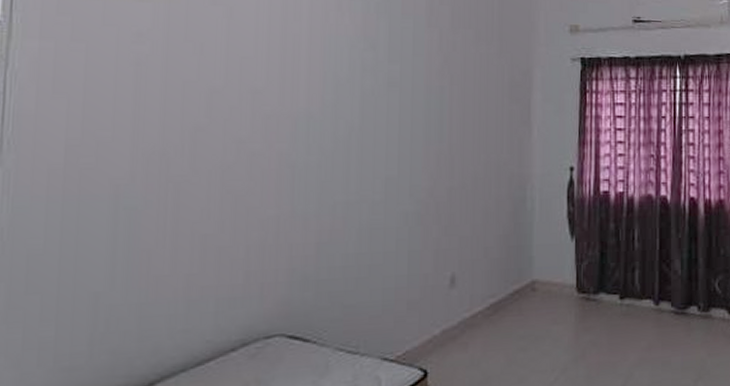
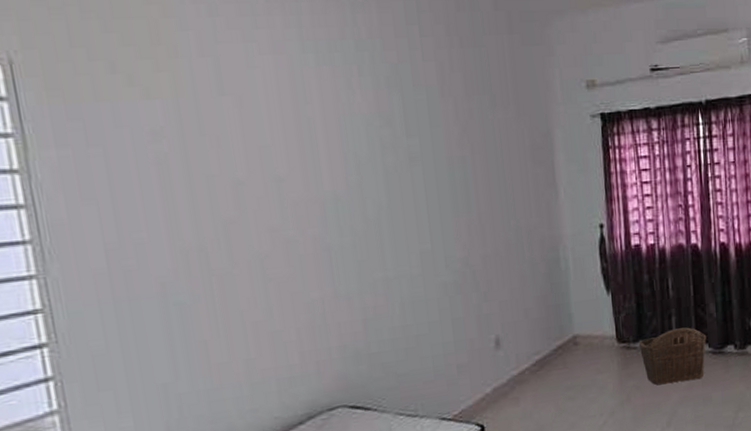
wicker basket: none [599,283,670,343] -> present [638,327,707,385]

